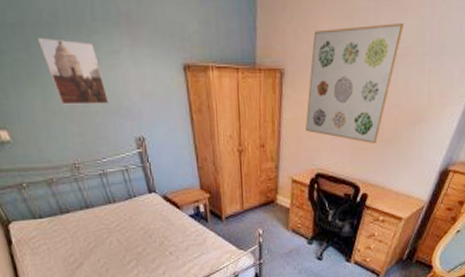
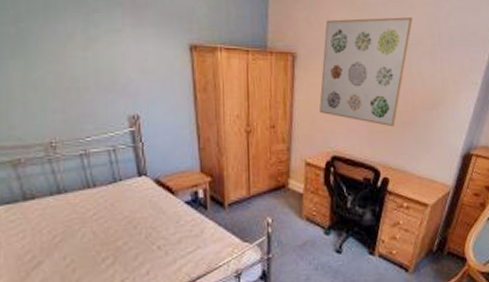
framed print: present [37,37,110,105] -> none [28,13,103,80]

